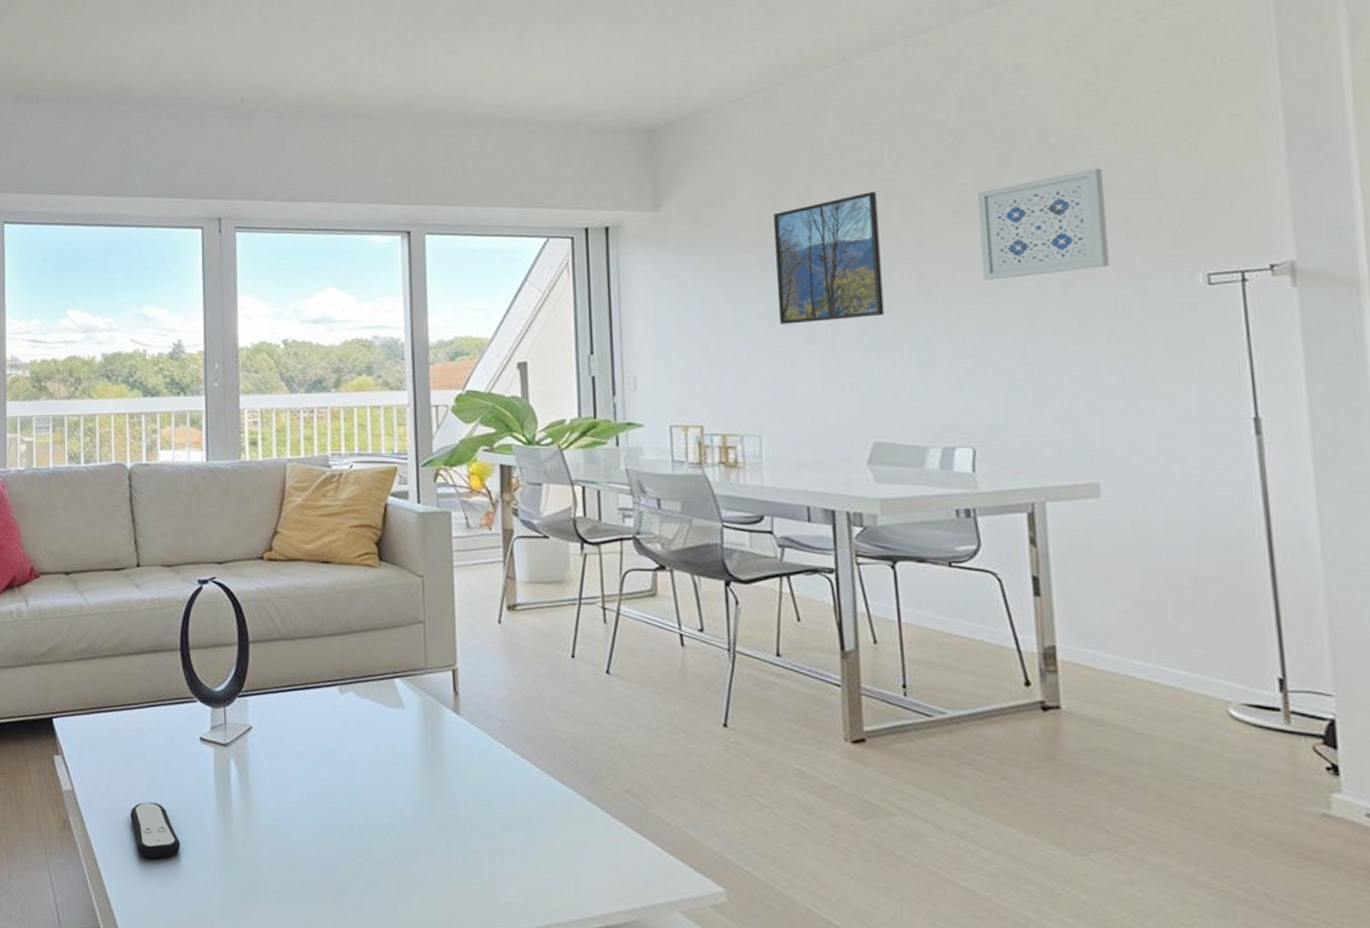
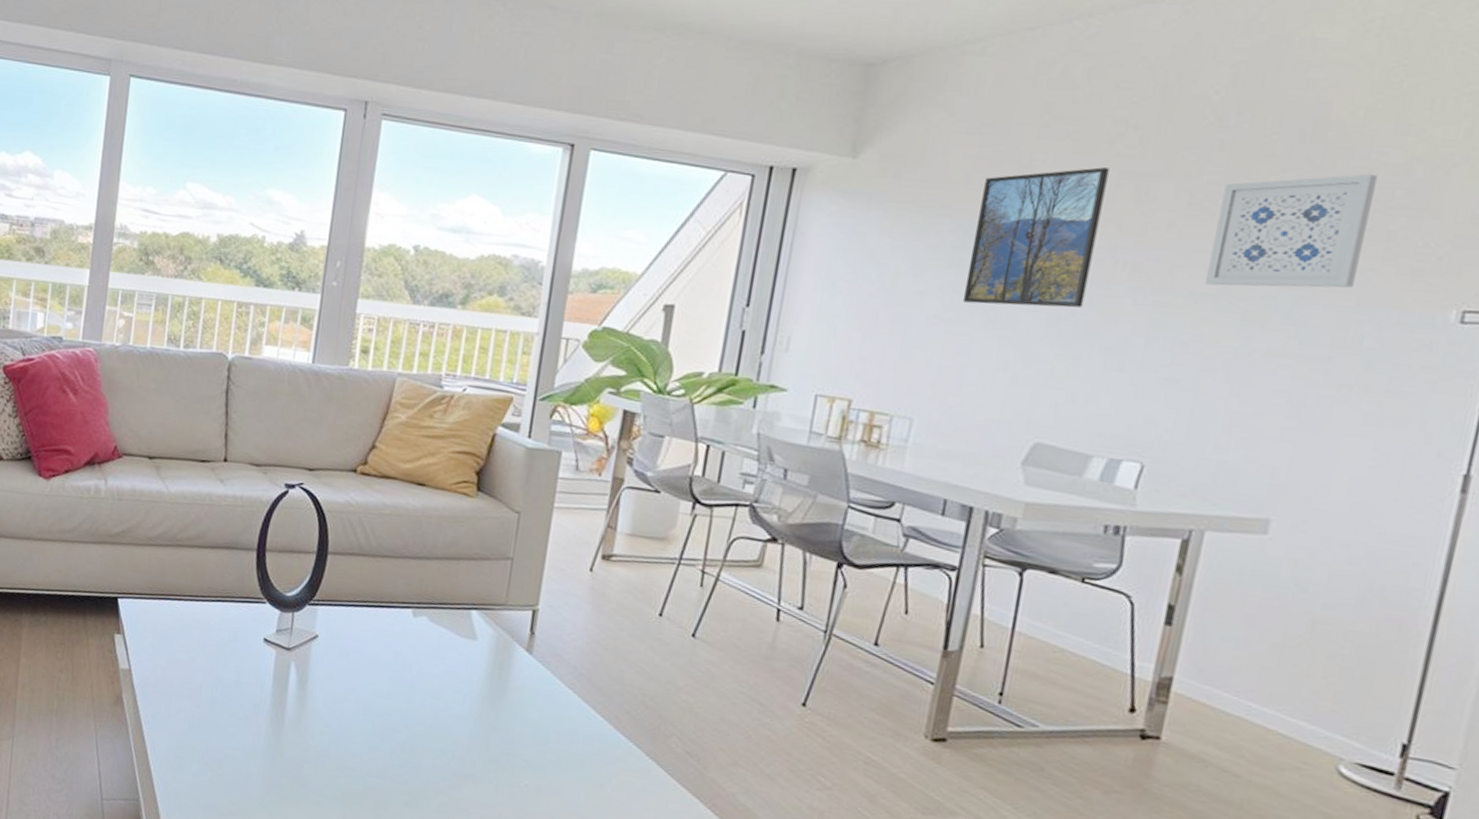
remote control: present [130,802,181,859] -> none [183,691,230,746]

